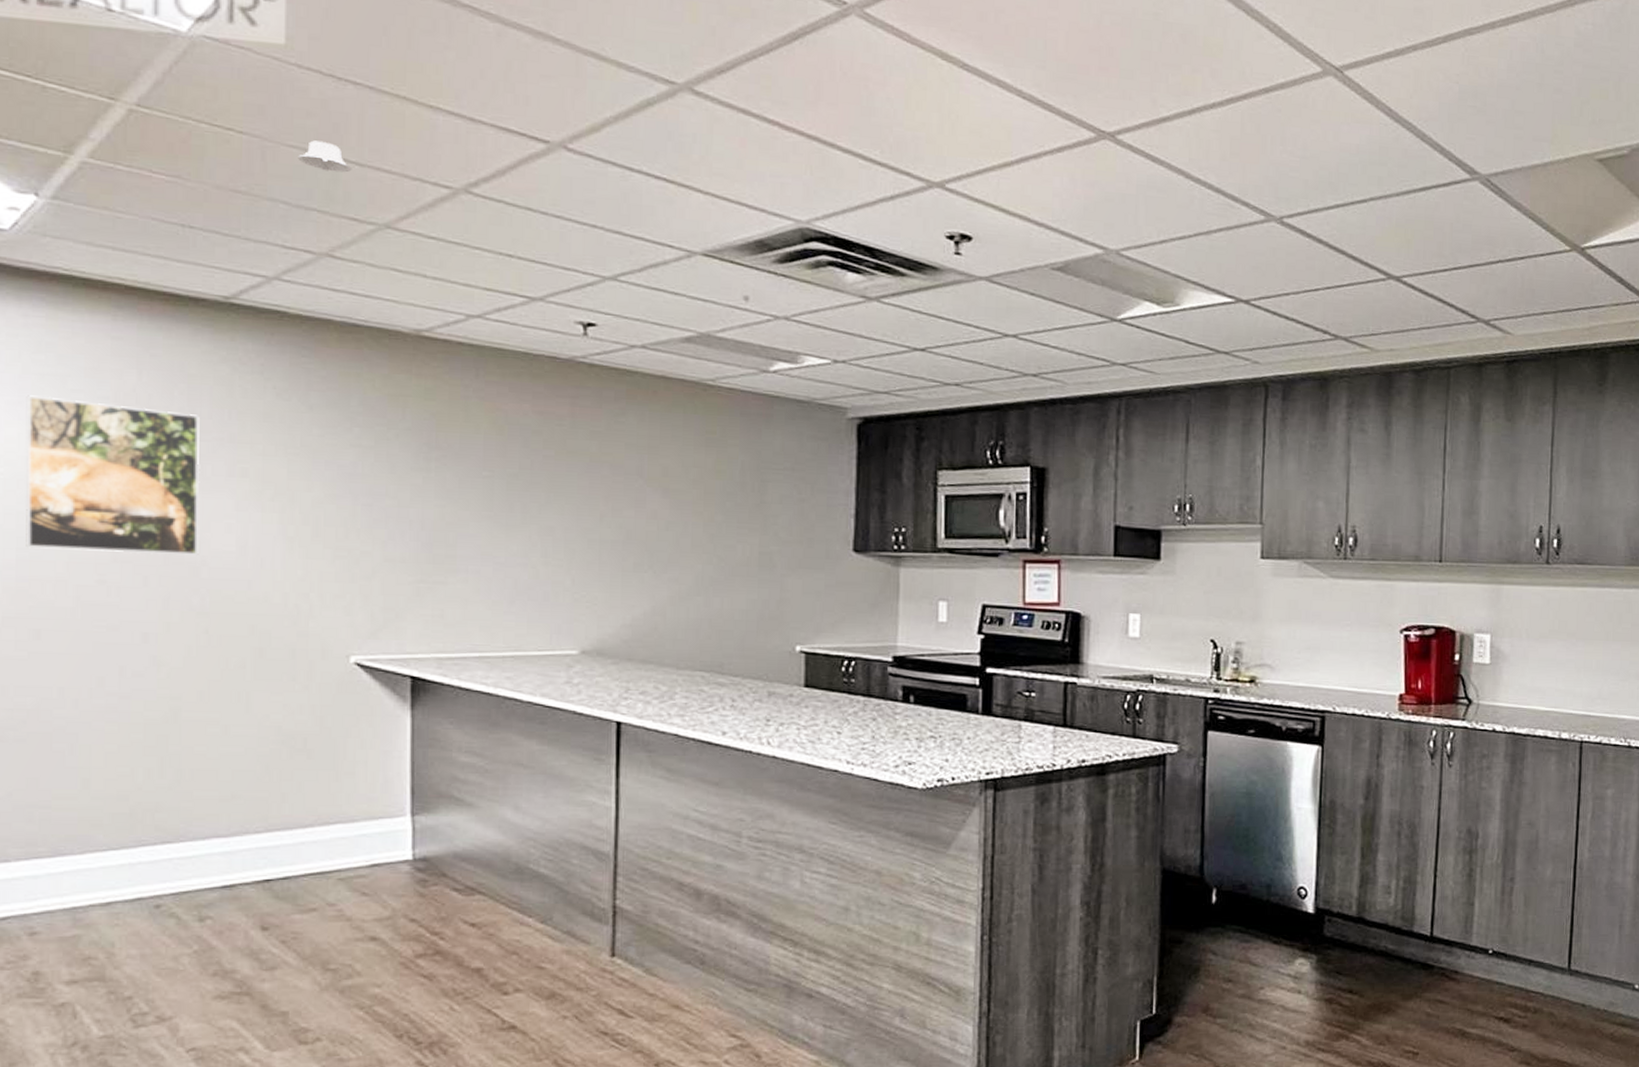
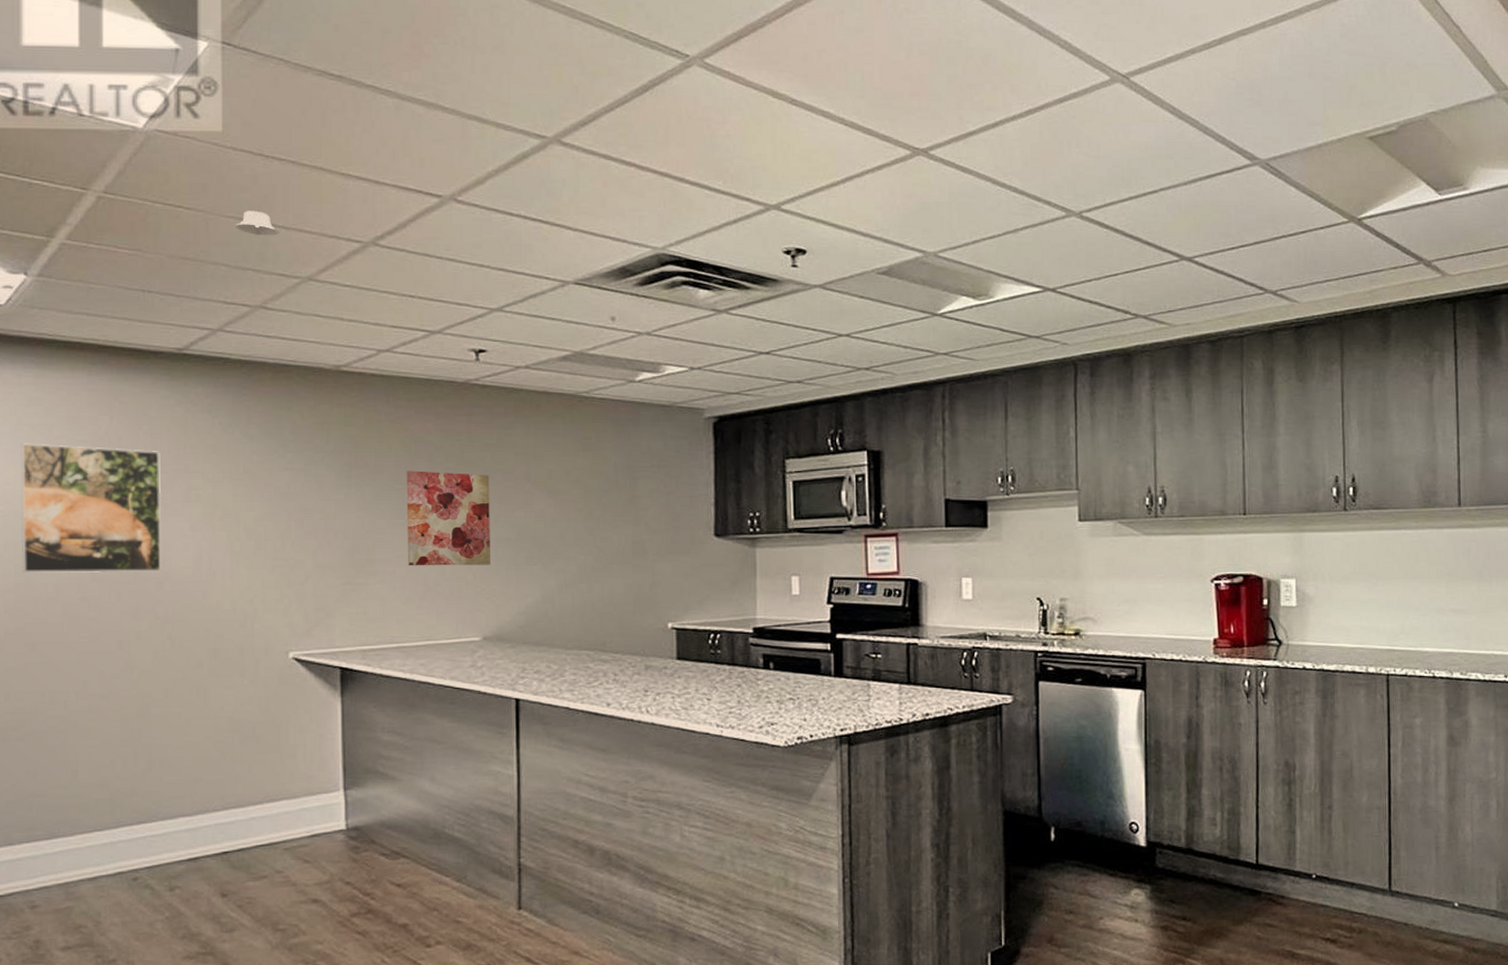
wall art: none [494,456,595,570] -> present [406,471,490,566]

